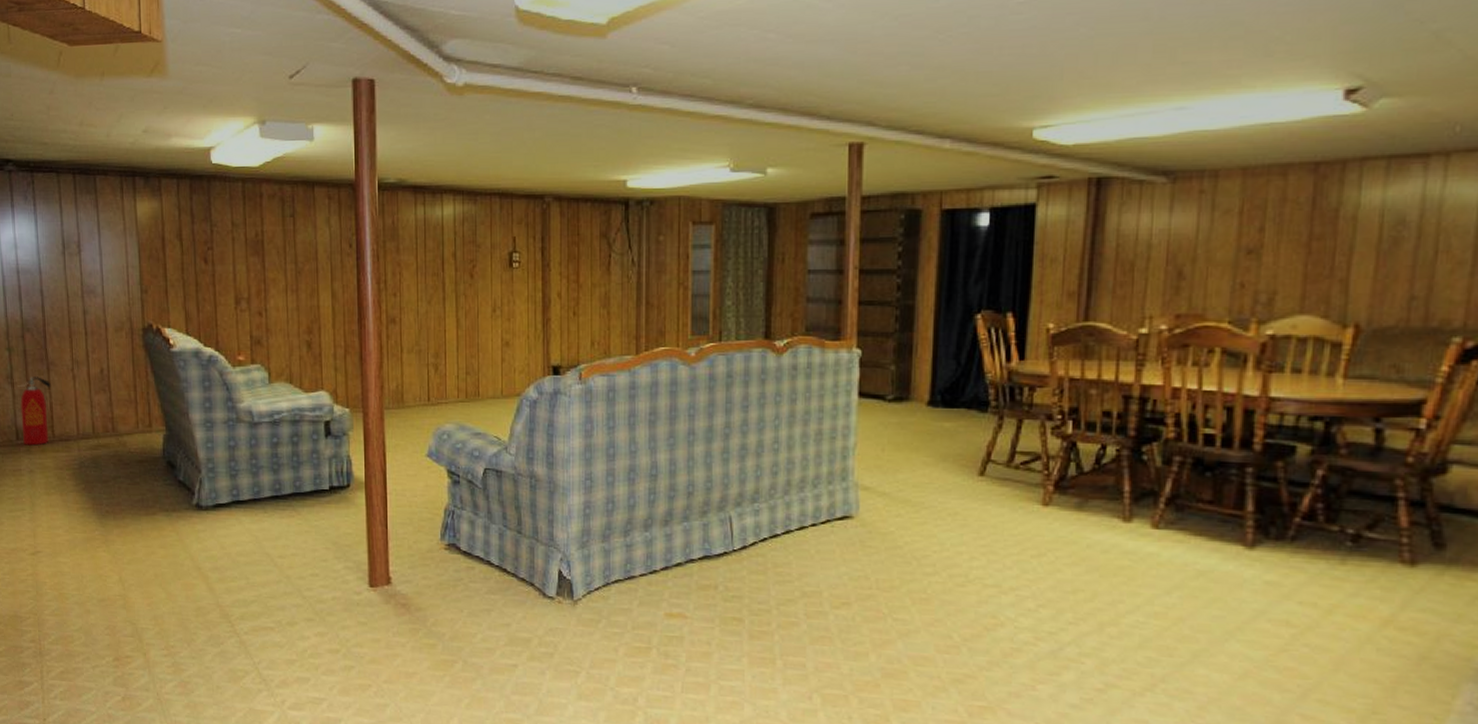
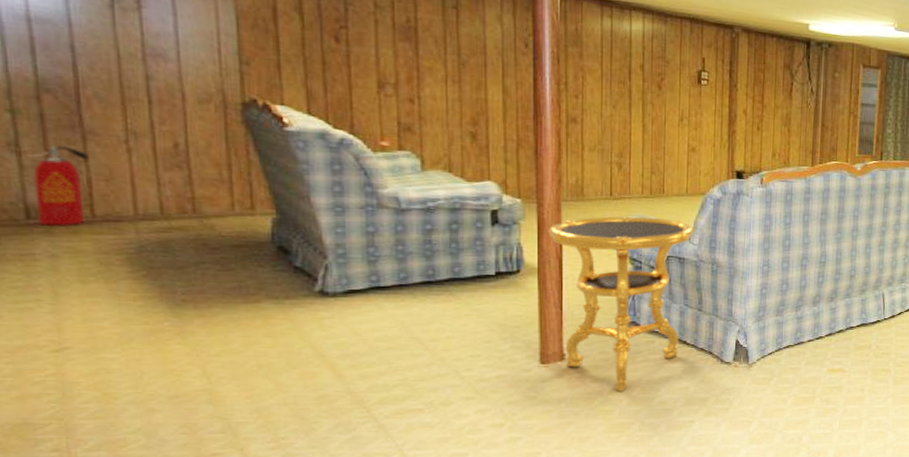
side table: none [373,423,510,624] -> present [548,216,694,391]

